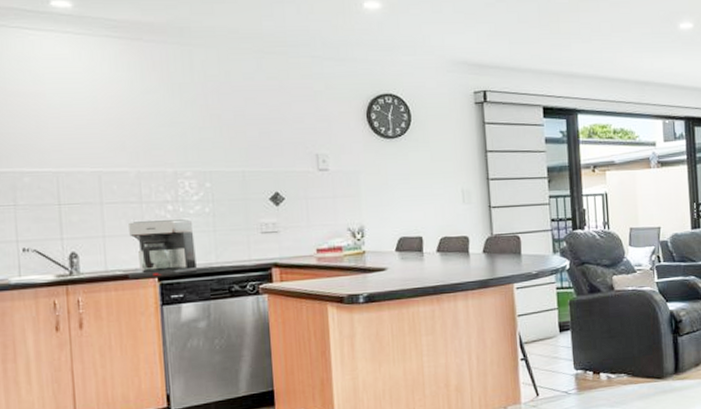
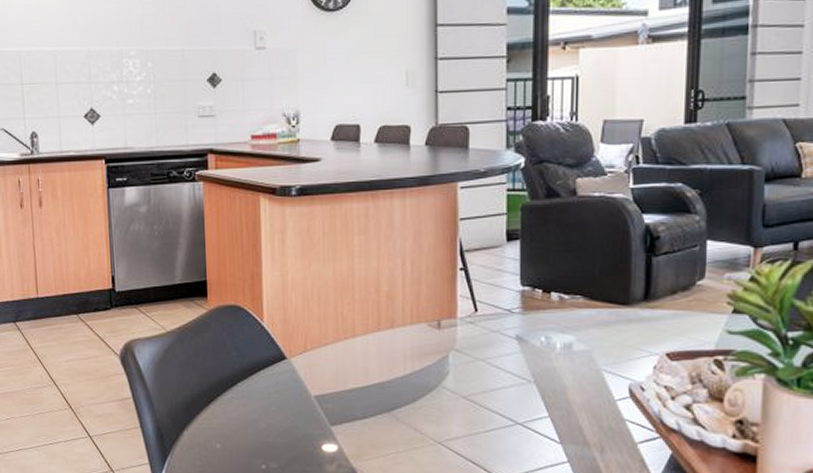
coffee maker: present [128,219,197,280] -> none [79,101,139,161]

